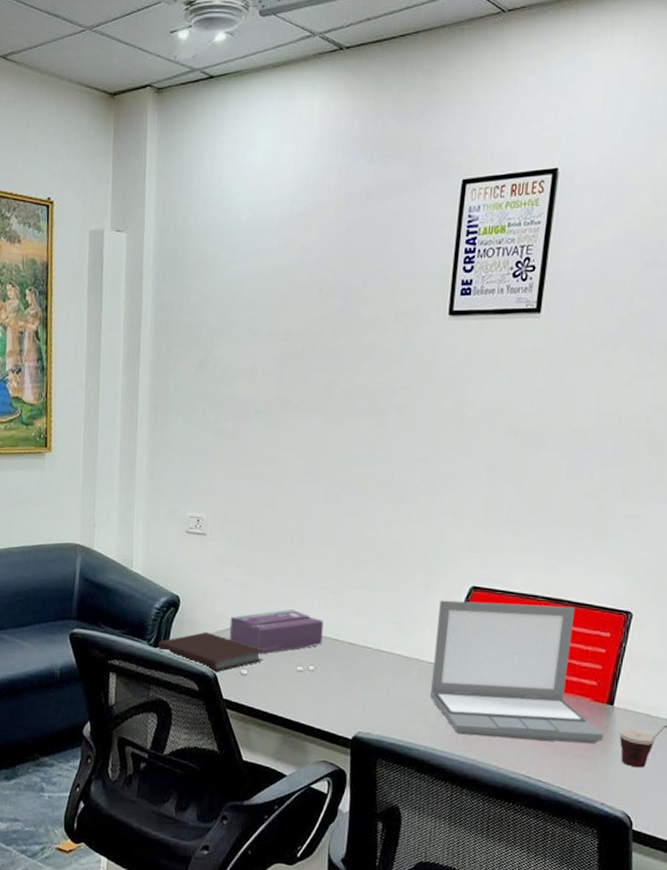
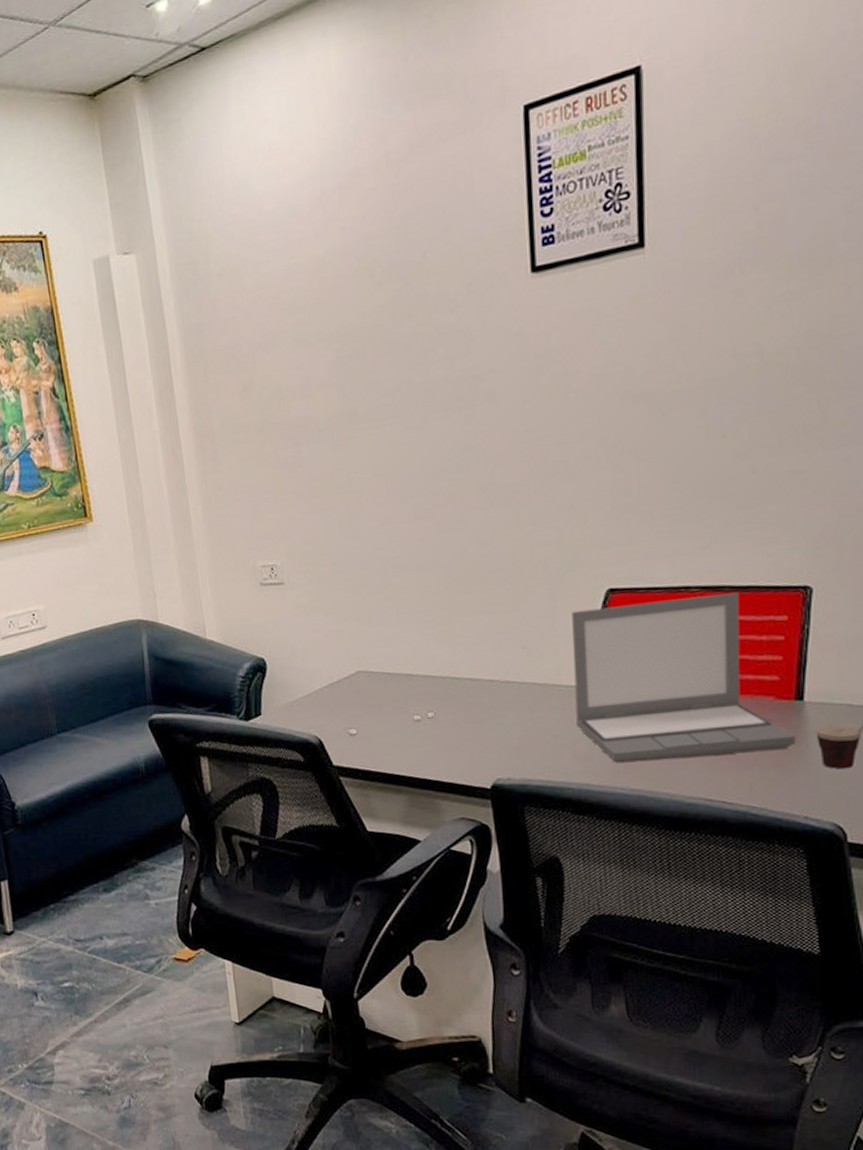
notebook: present [158,631,264,672] -> none [250,693,373,736]
tissue box: present [229,609,324,655] -> none [327,651,439,709]

